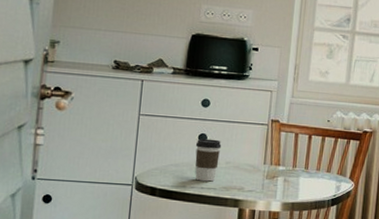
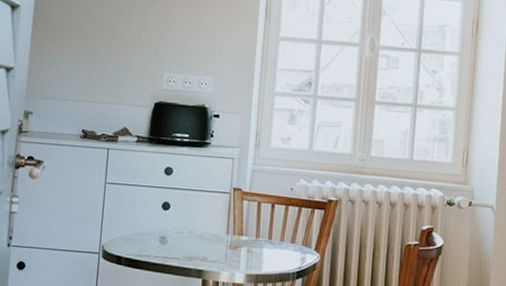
coffee cup: present [195,138,222,182] -> none [159,207,185,251]

